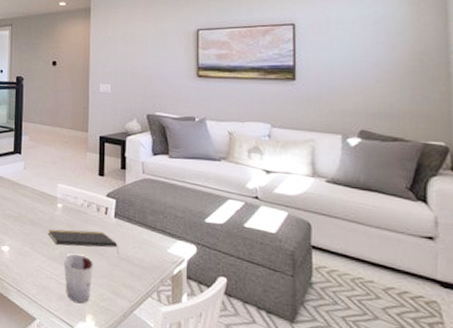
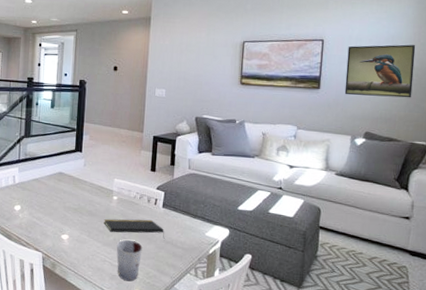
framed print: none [326,25,417,89] -> present [344,44,416,98]

